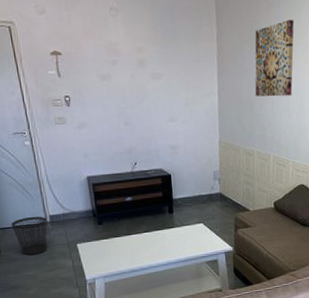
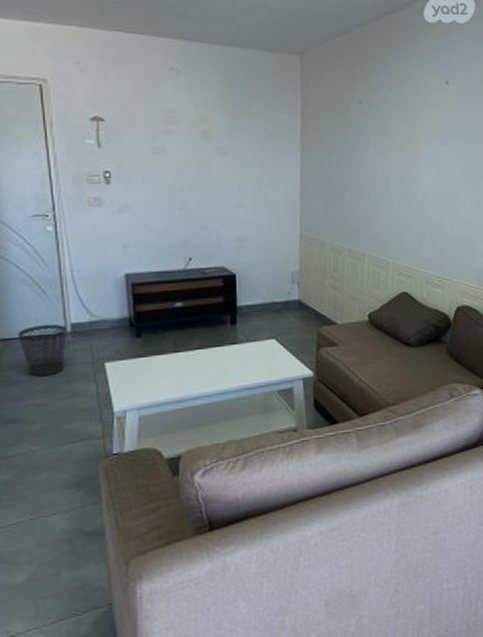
wall art: present [255,19,295,97] -> none [346,91,397,182]

